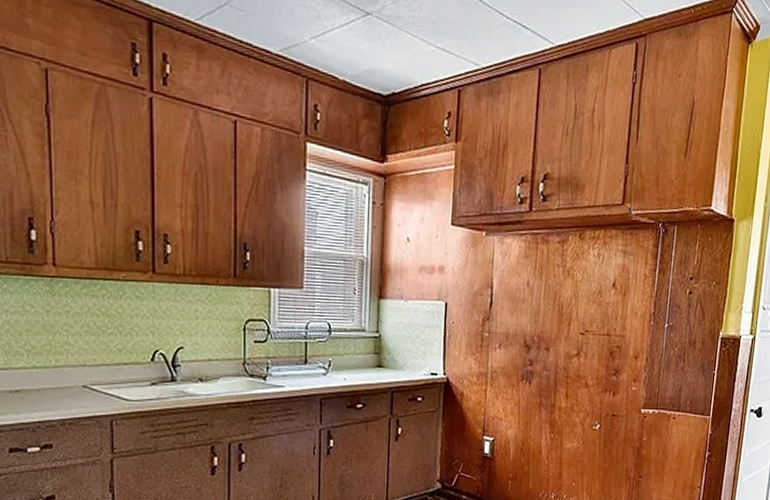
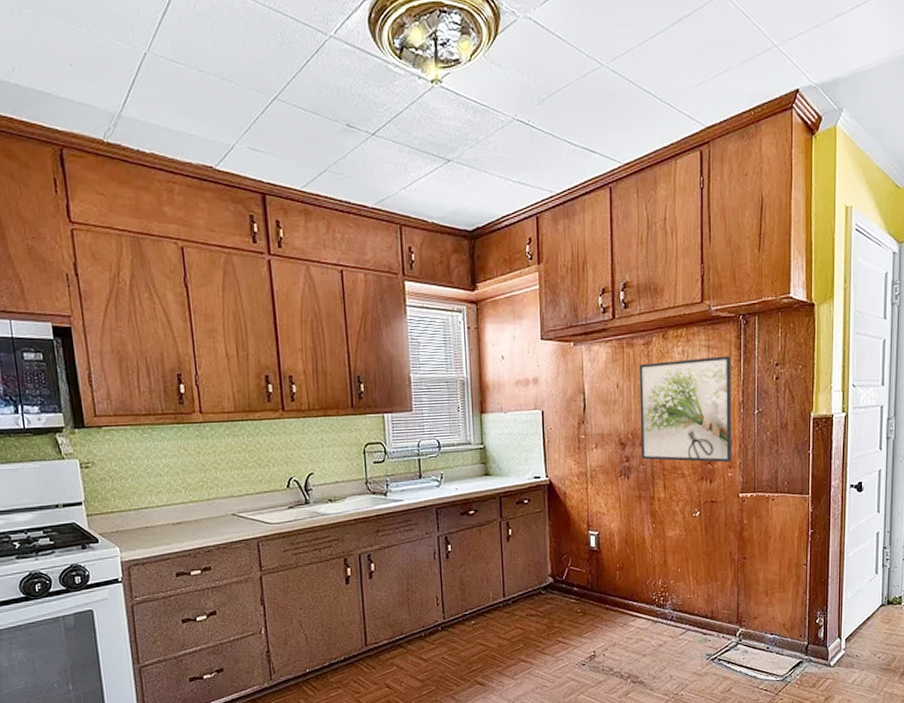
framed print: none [545,263,647,375] -> present [639,356,732,463]

